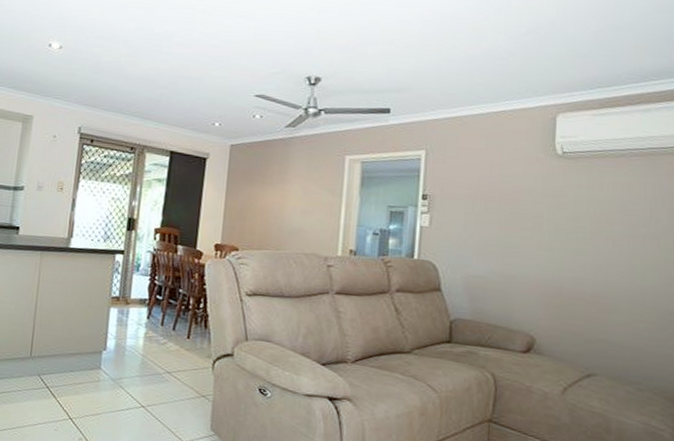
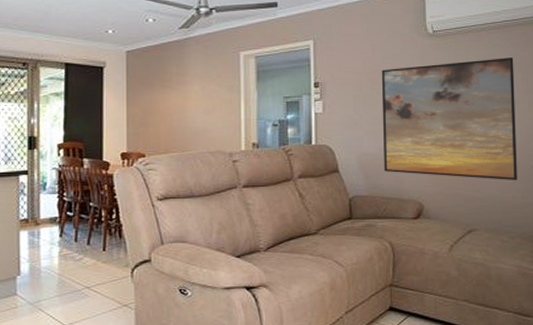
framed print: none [493,188,658,327] -> present [381,58,517,181]

